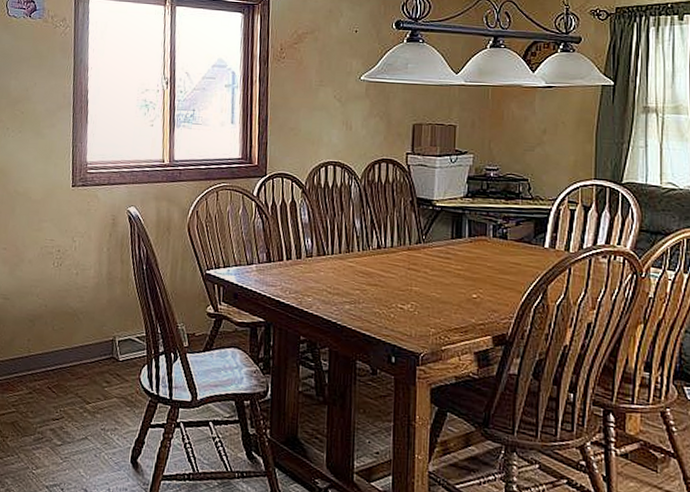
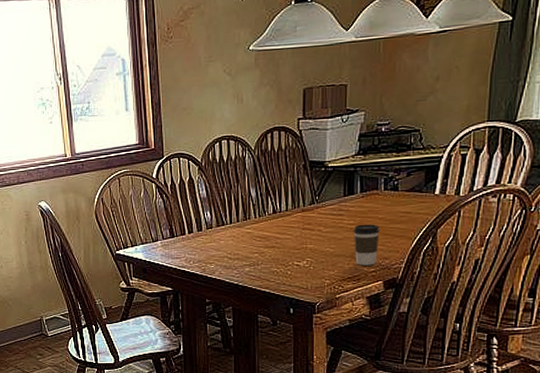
coffee cup: none [460,271,488,317] -> present [353,224,380,265]

